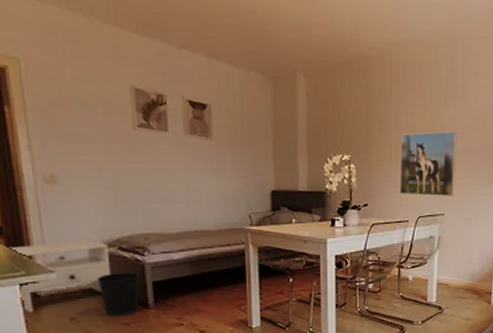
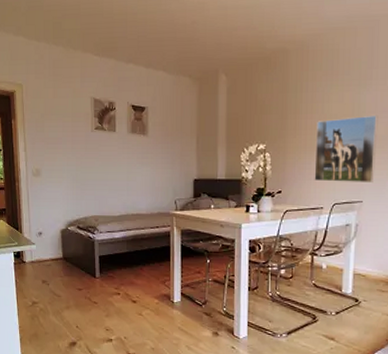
nightstand: present [8,240,111,312] -> none [9,220,71,274]
wastebasket: present [96,272,140,317] -> none [61,247,91,283]

